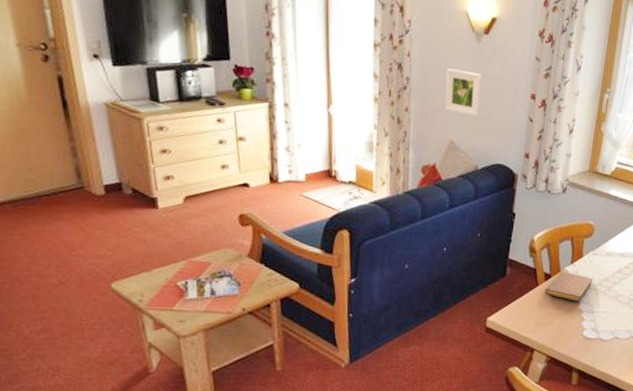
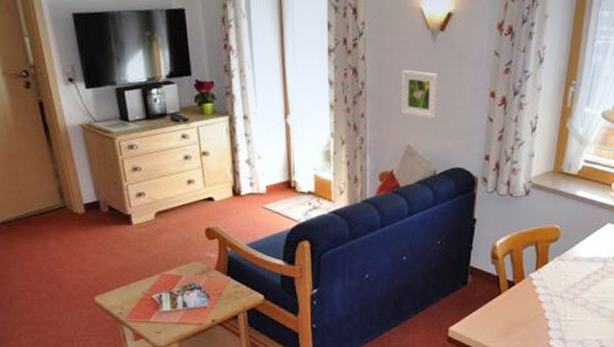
notebook: present [544,271,593,302] -> none [507,278,560,310]

